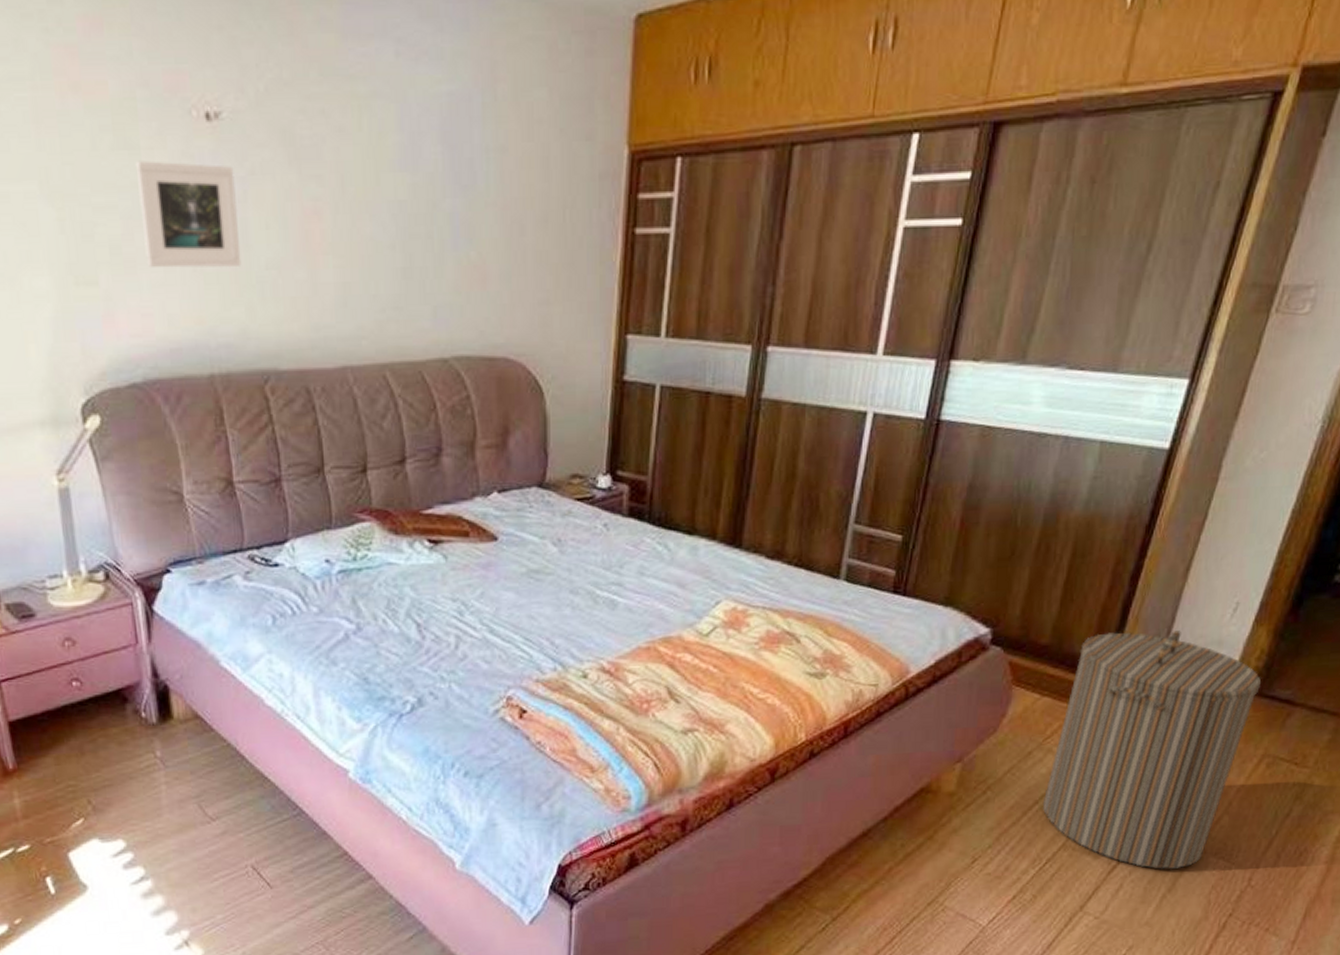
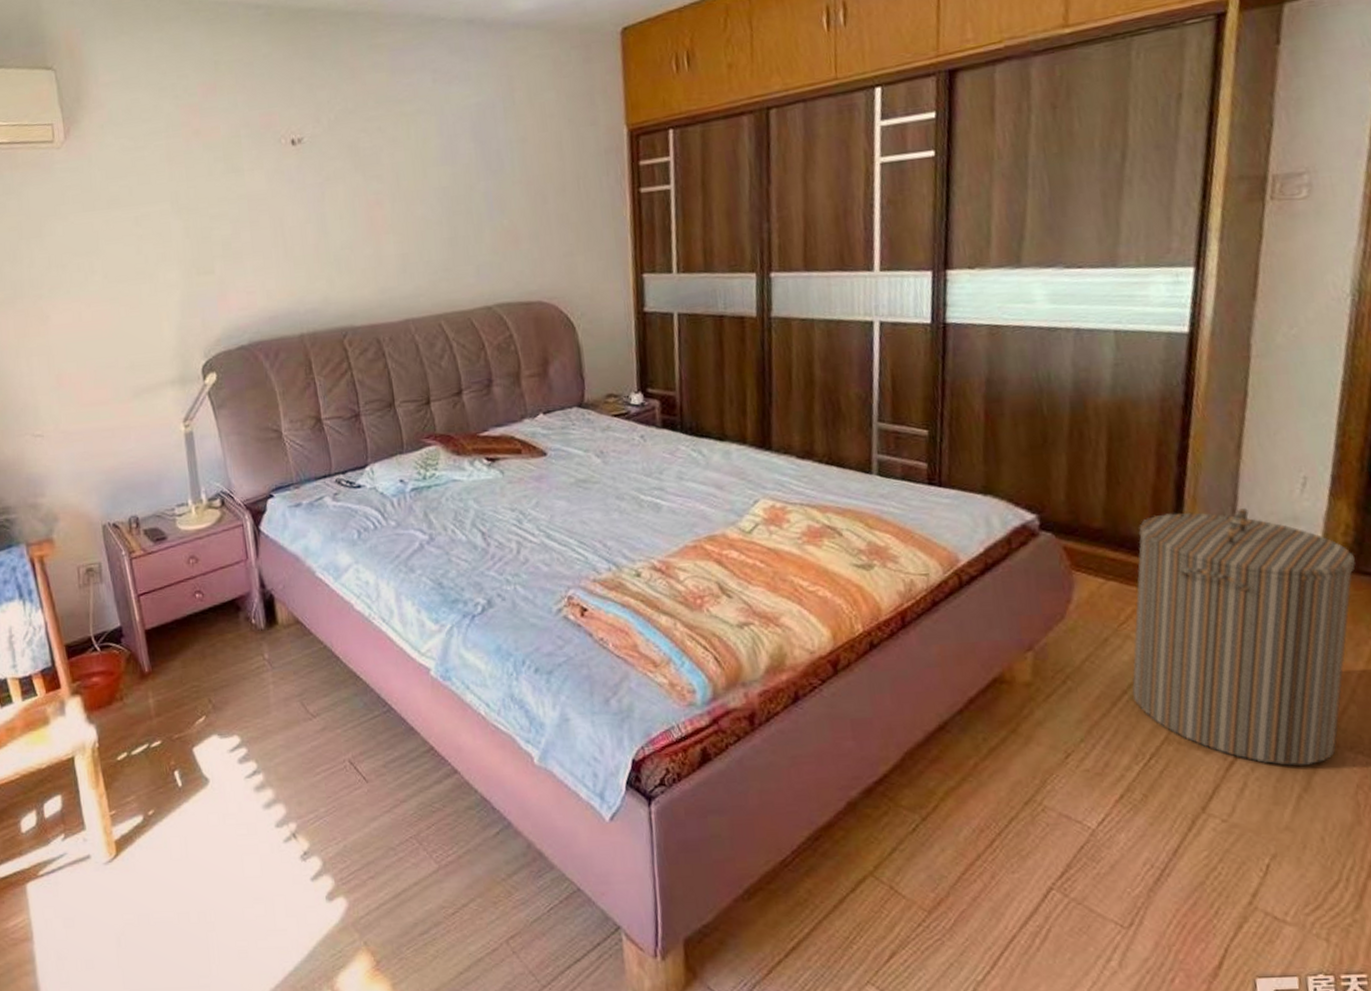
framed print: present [135,160,242,268] -> none [240,175,322,256]

